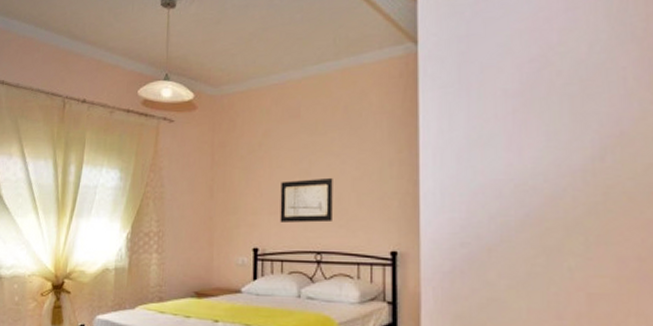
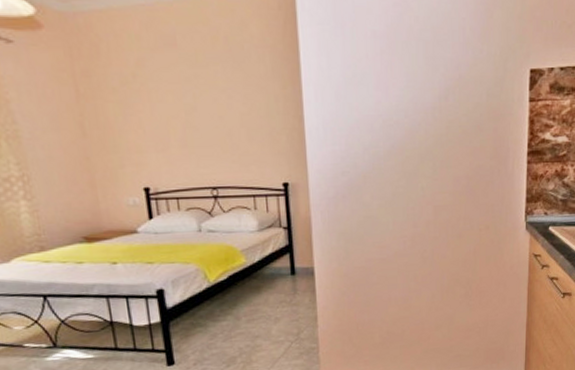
wall art: present [280,177,333,223] -> none [165,112,225,160]

